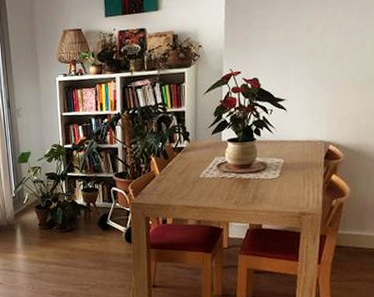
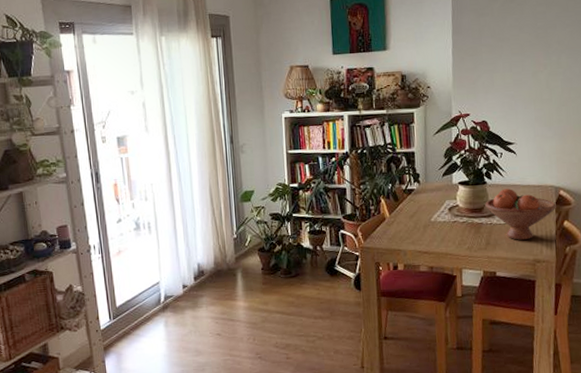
fruit bowl: none [253,144,326,194] -> present [485,189,557,240]

